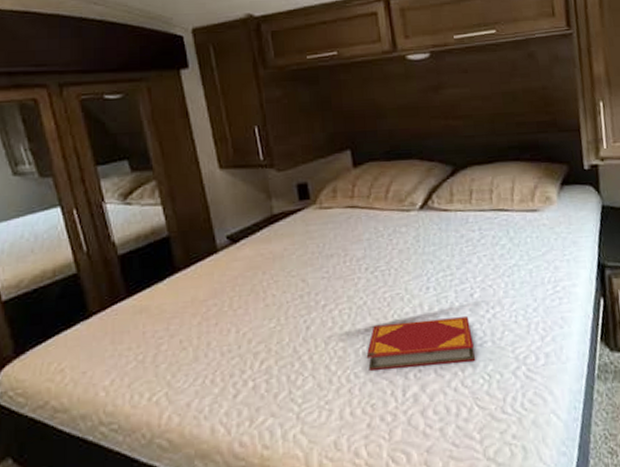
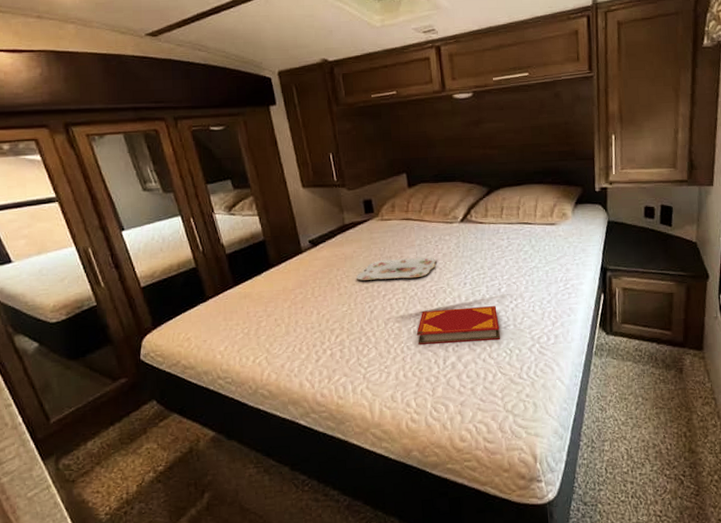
serving tray: none [287,254,391,287] -> present [356,256,436,281]

